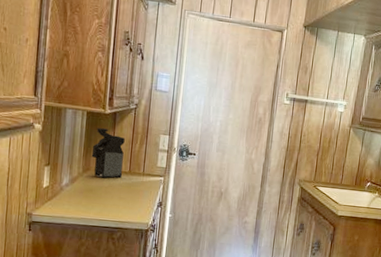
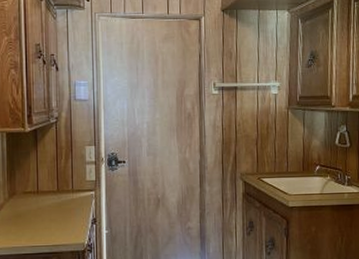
coffee maker: present [91,128,125,179] -> none [16,148,51,201]

